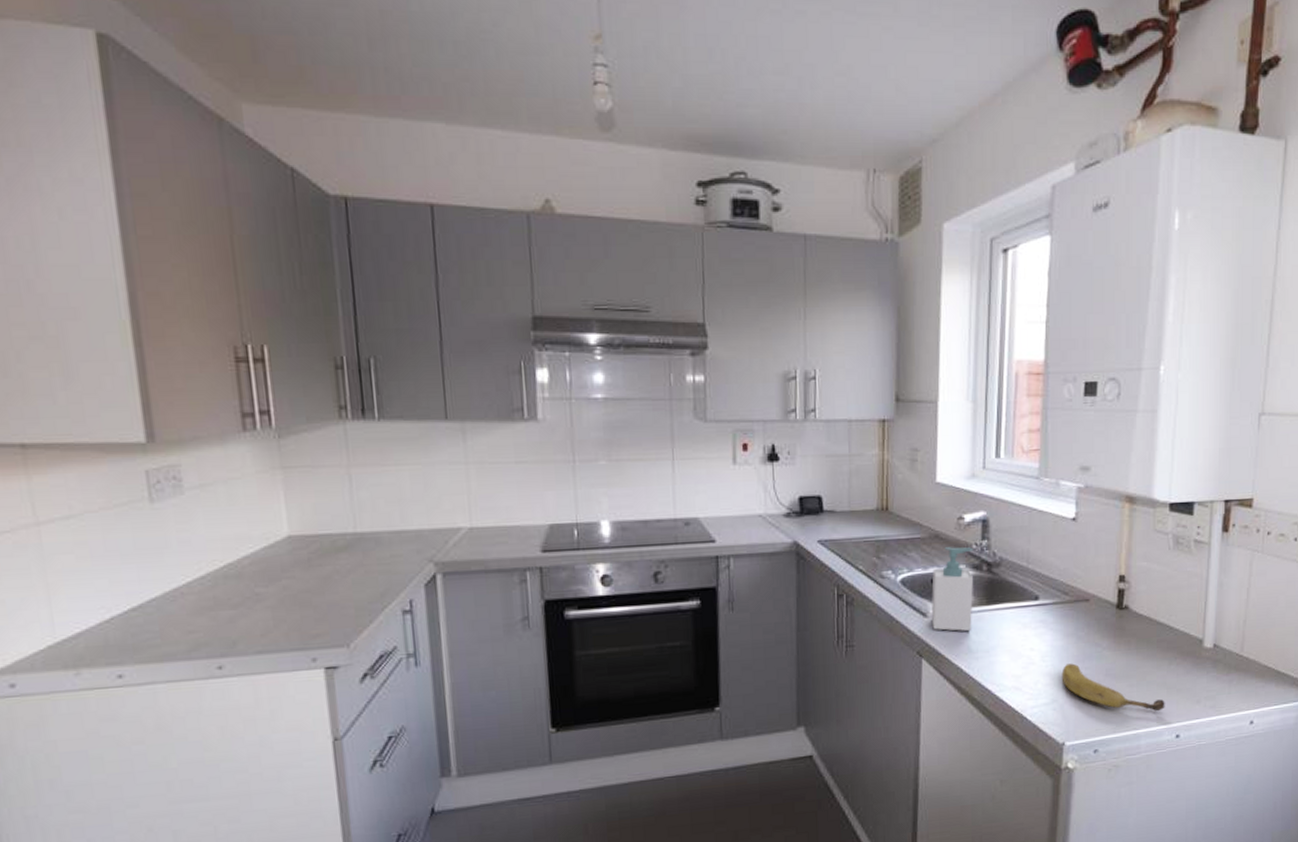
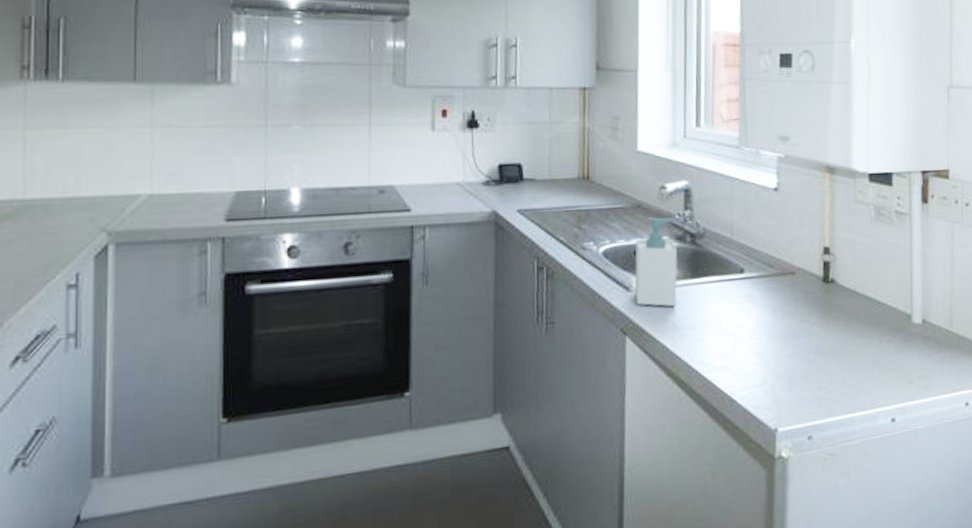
fruit: present [1061,663,1165,712] -> none [770,341,878,393]

